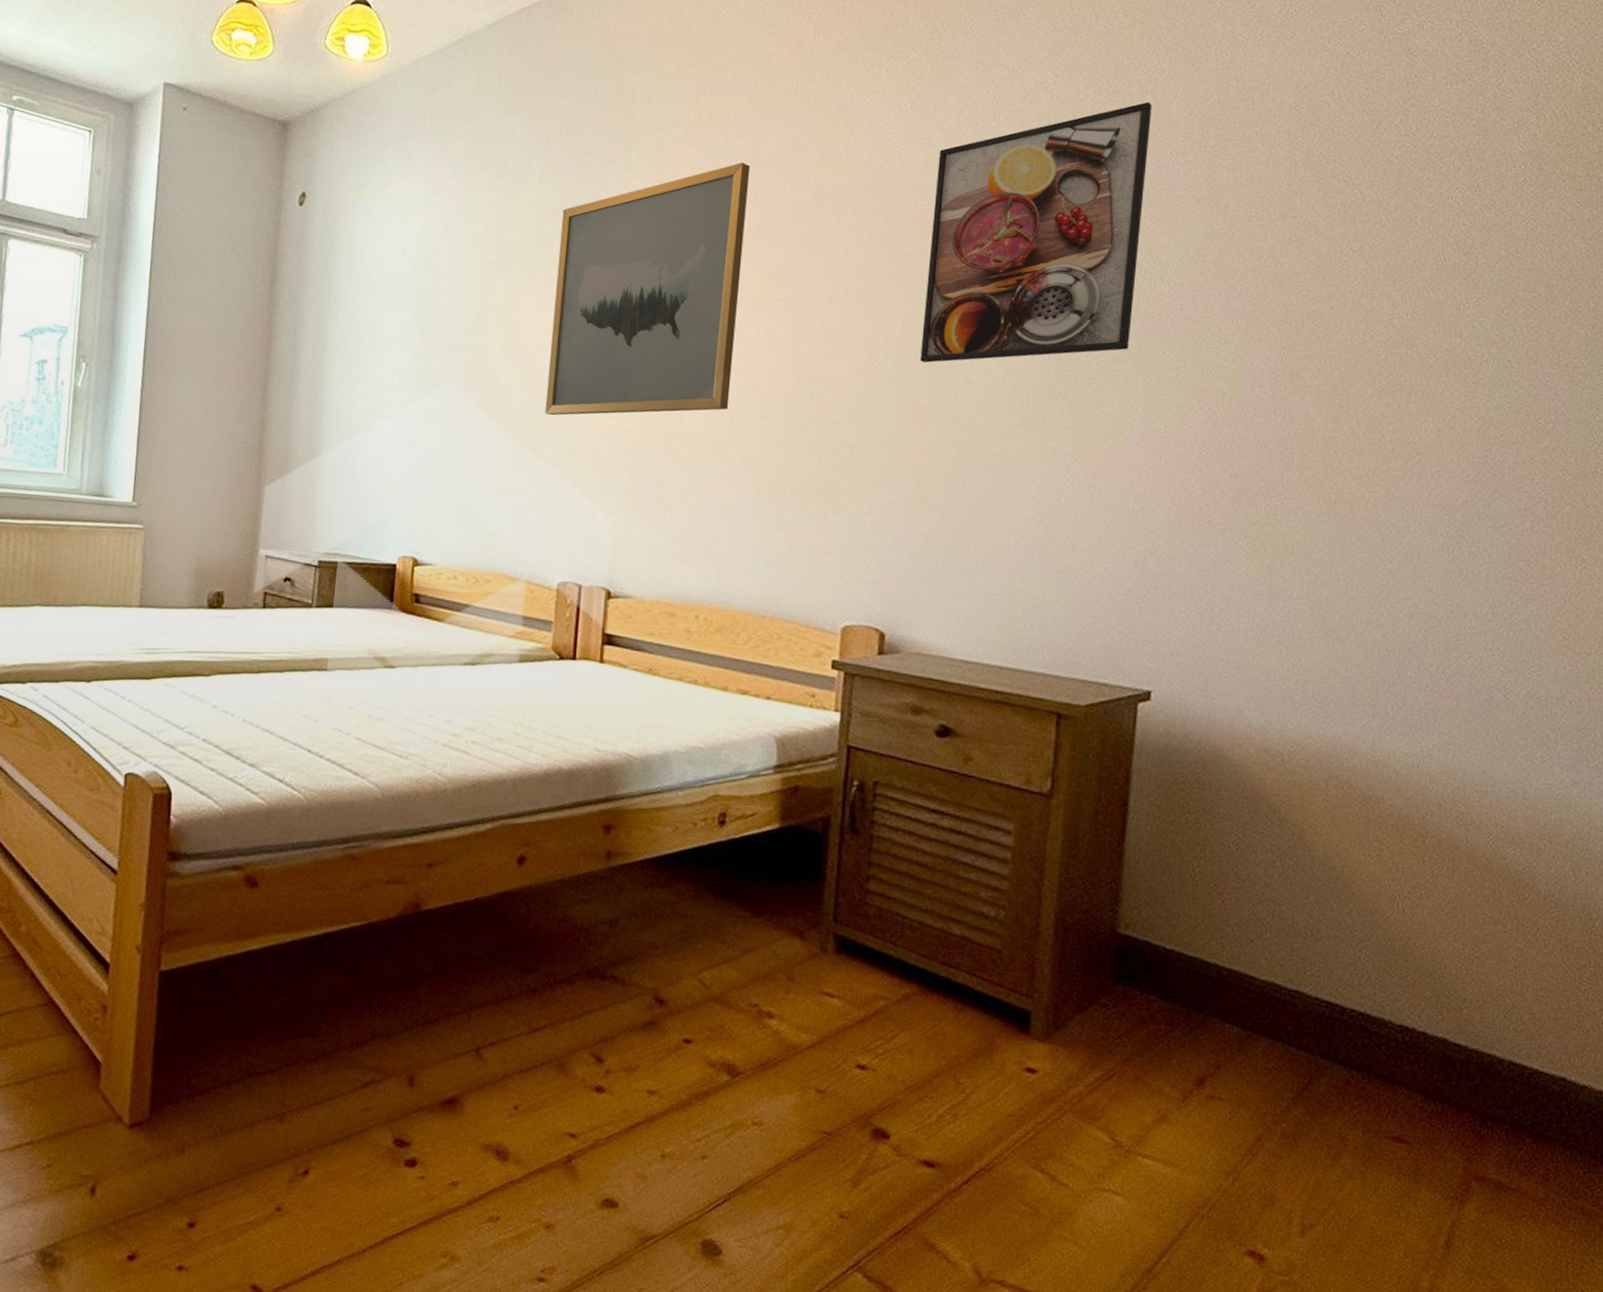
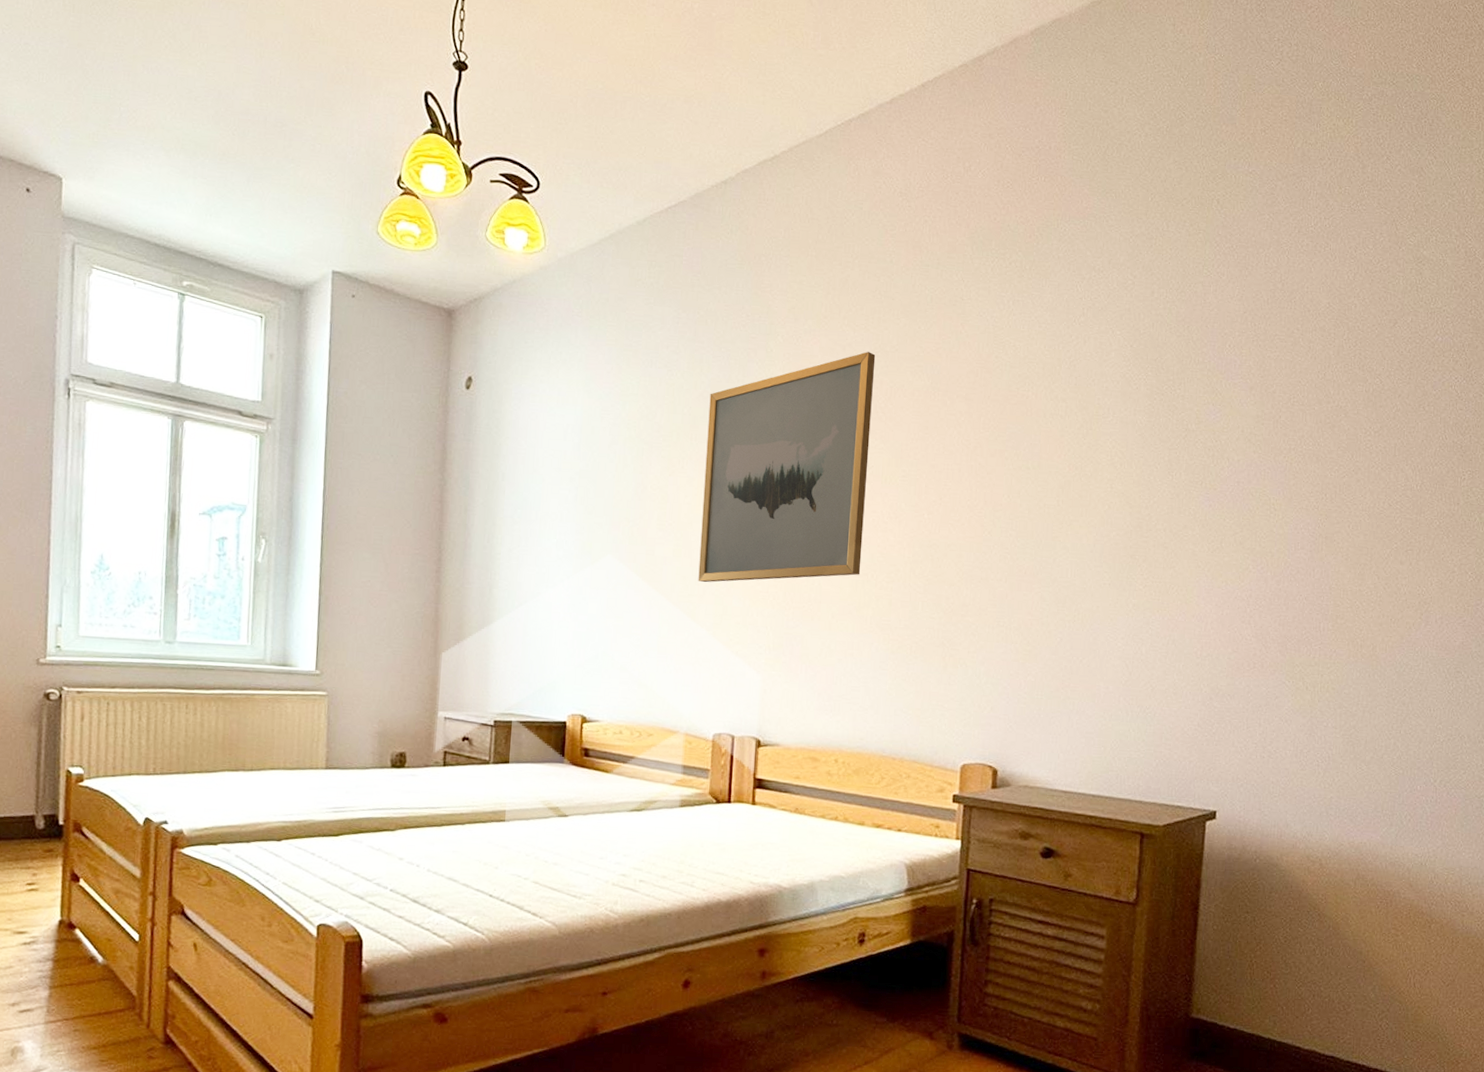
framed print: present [920,101,1152,363] -> none [1024,301,1214,531]

